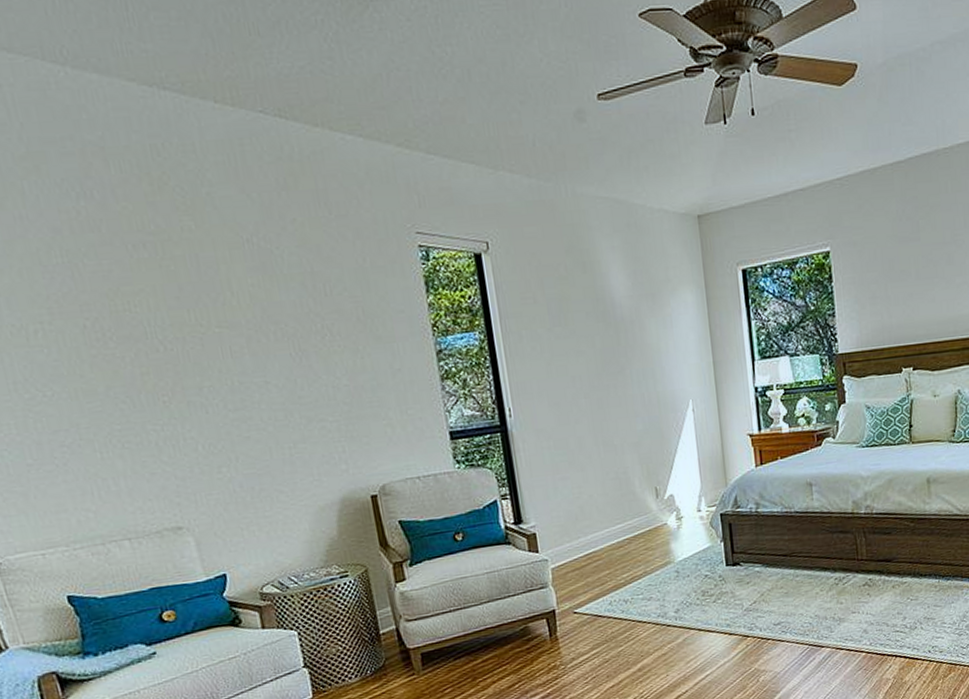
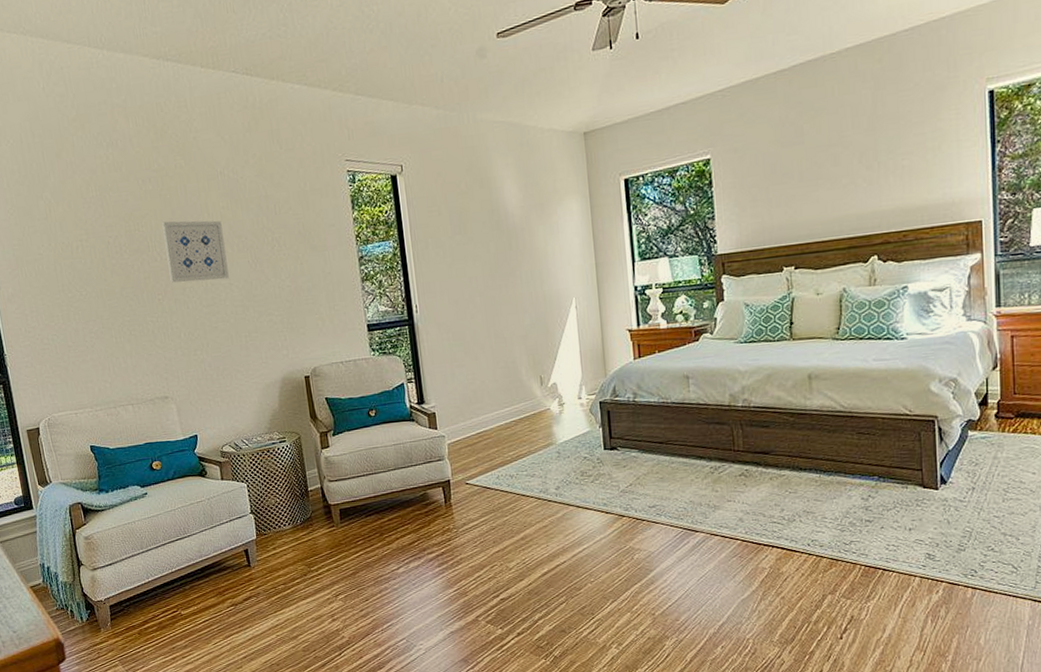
wall art: none [164,300,264,380] -> present [162,220,229,283]

